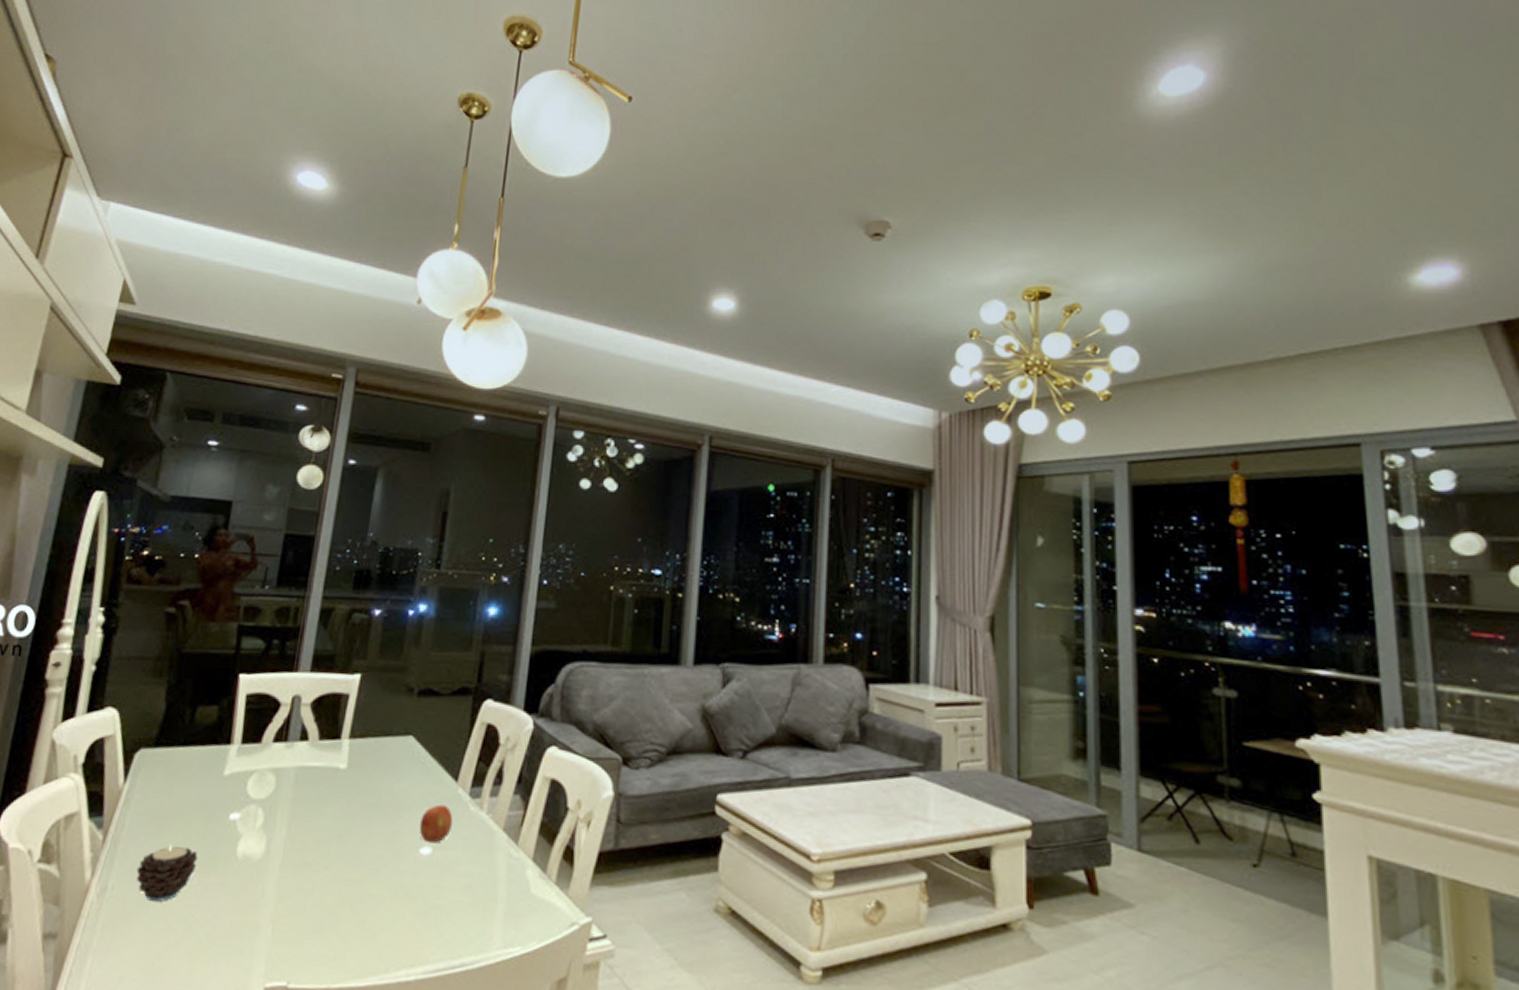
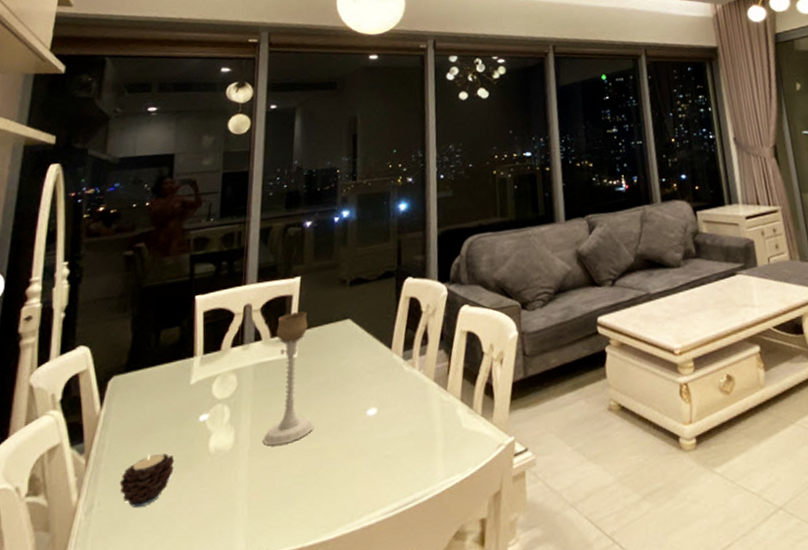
candle holder: none [296,715,364,867] -> present [262,311,314,446]
fruit: present [419,804,453,844] -> none [364,370,392,405]

